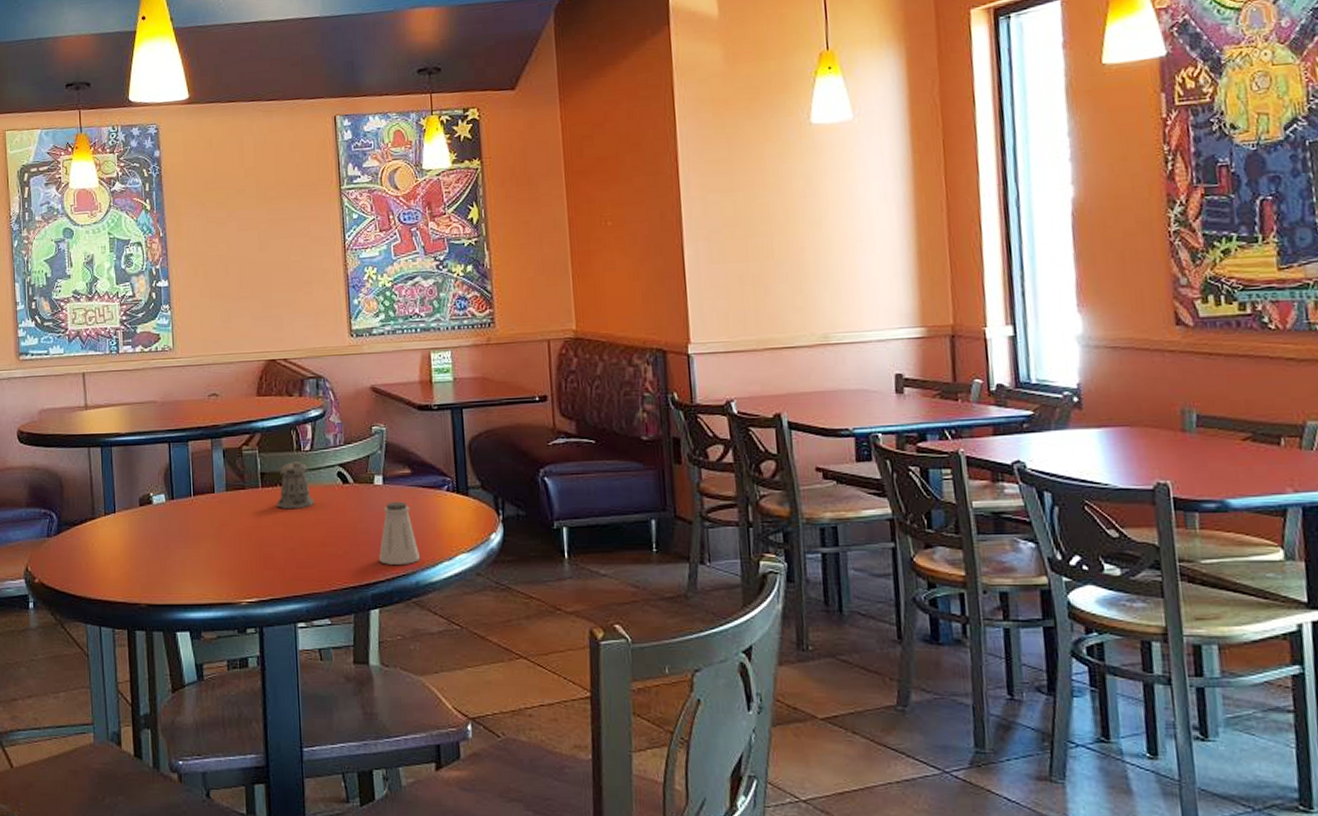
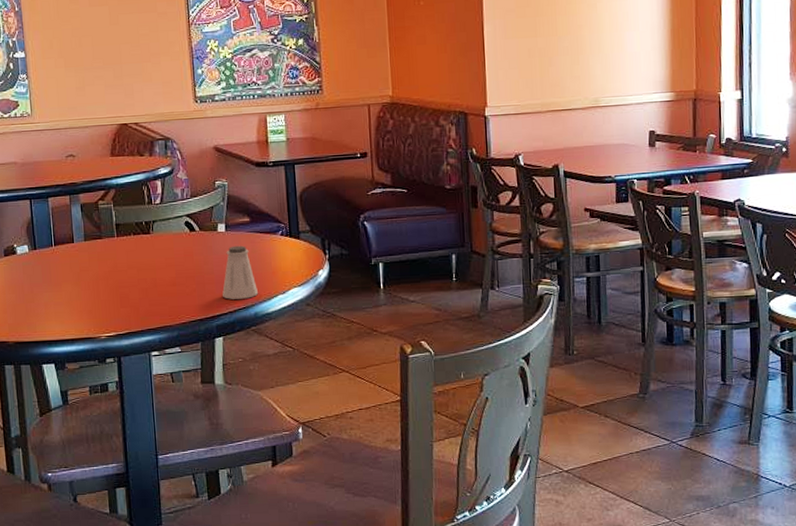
pepper shaker: present [276,462,315,510] -> none [130,213,165,256]

